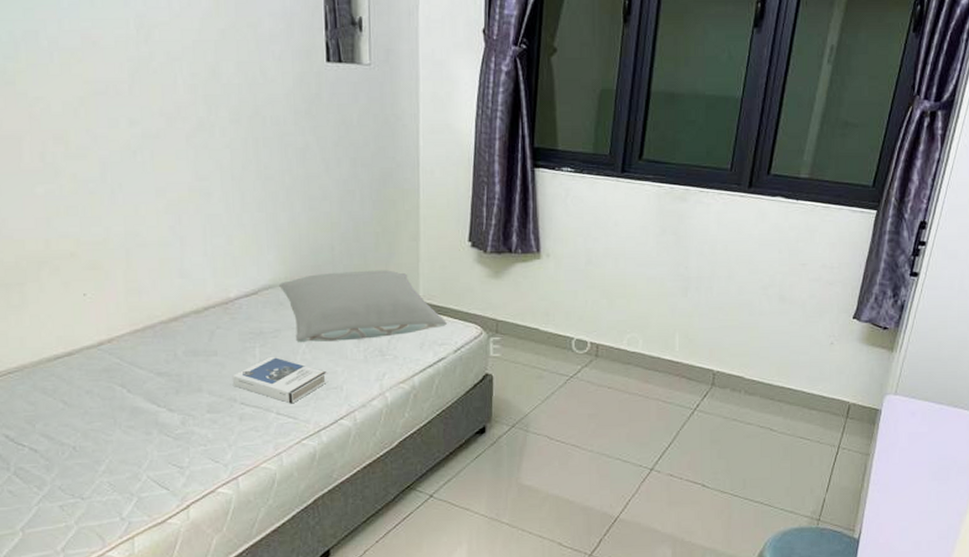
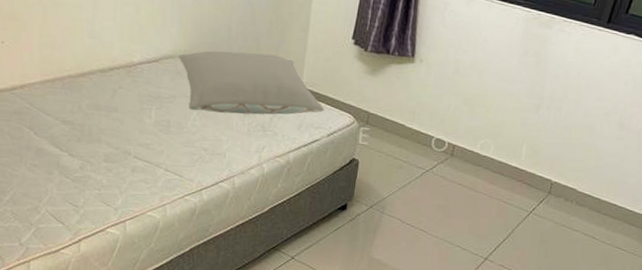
hardback book: present [232,356,329,404] -> none [128,119,214,163]

